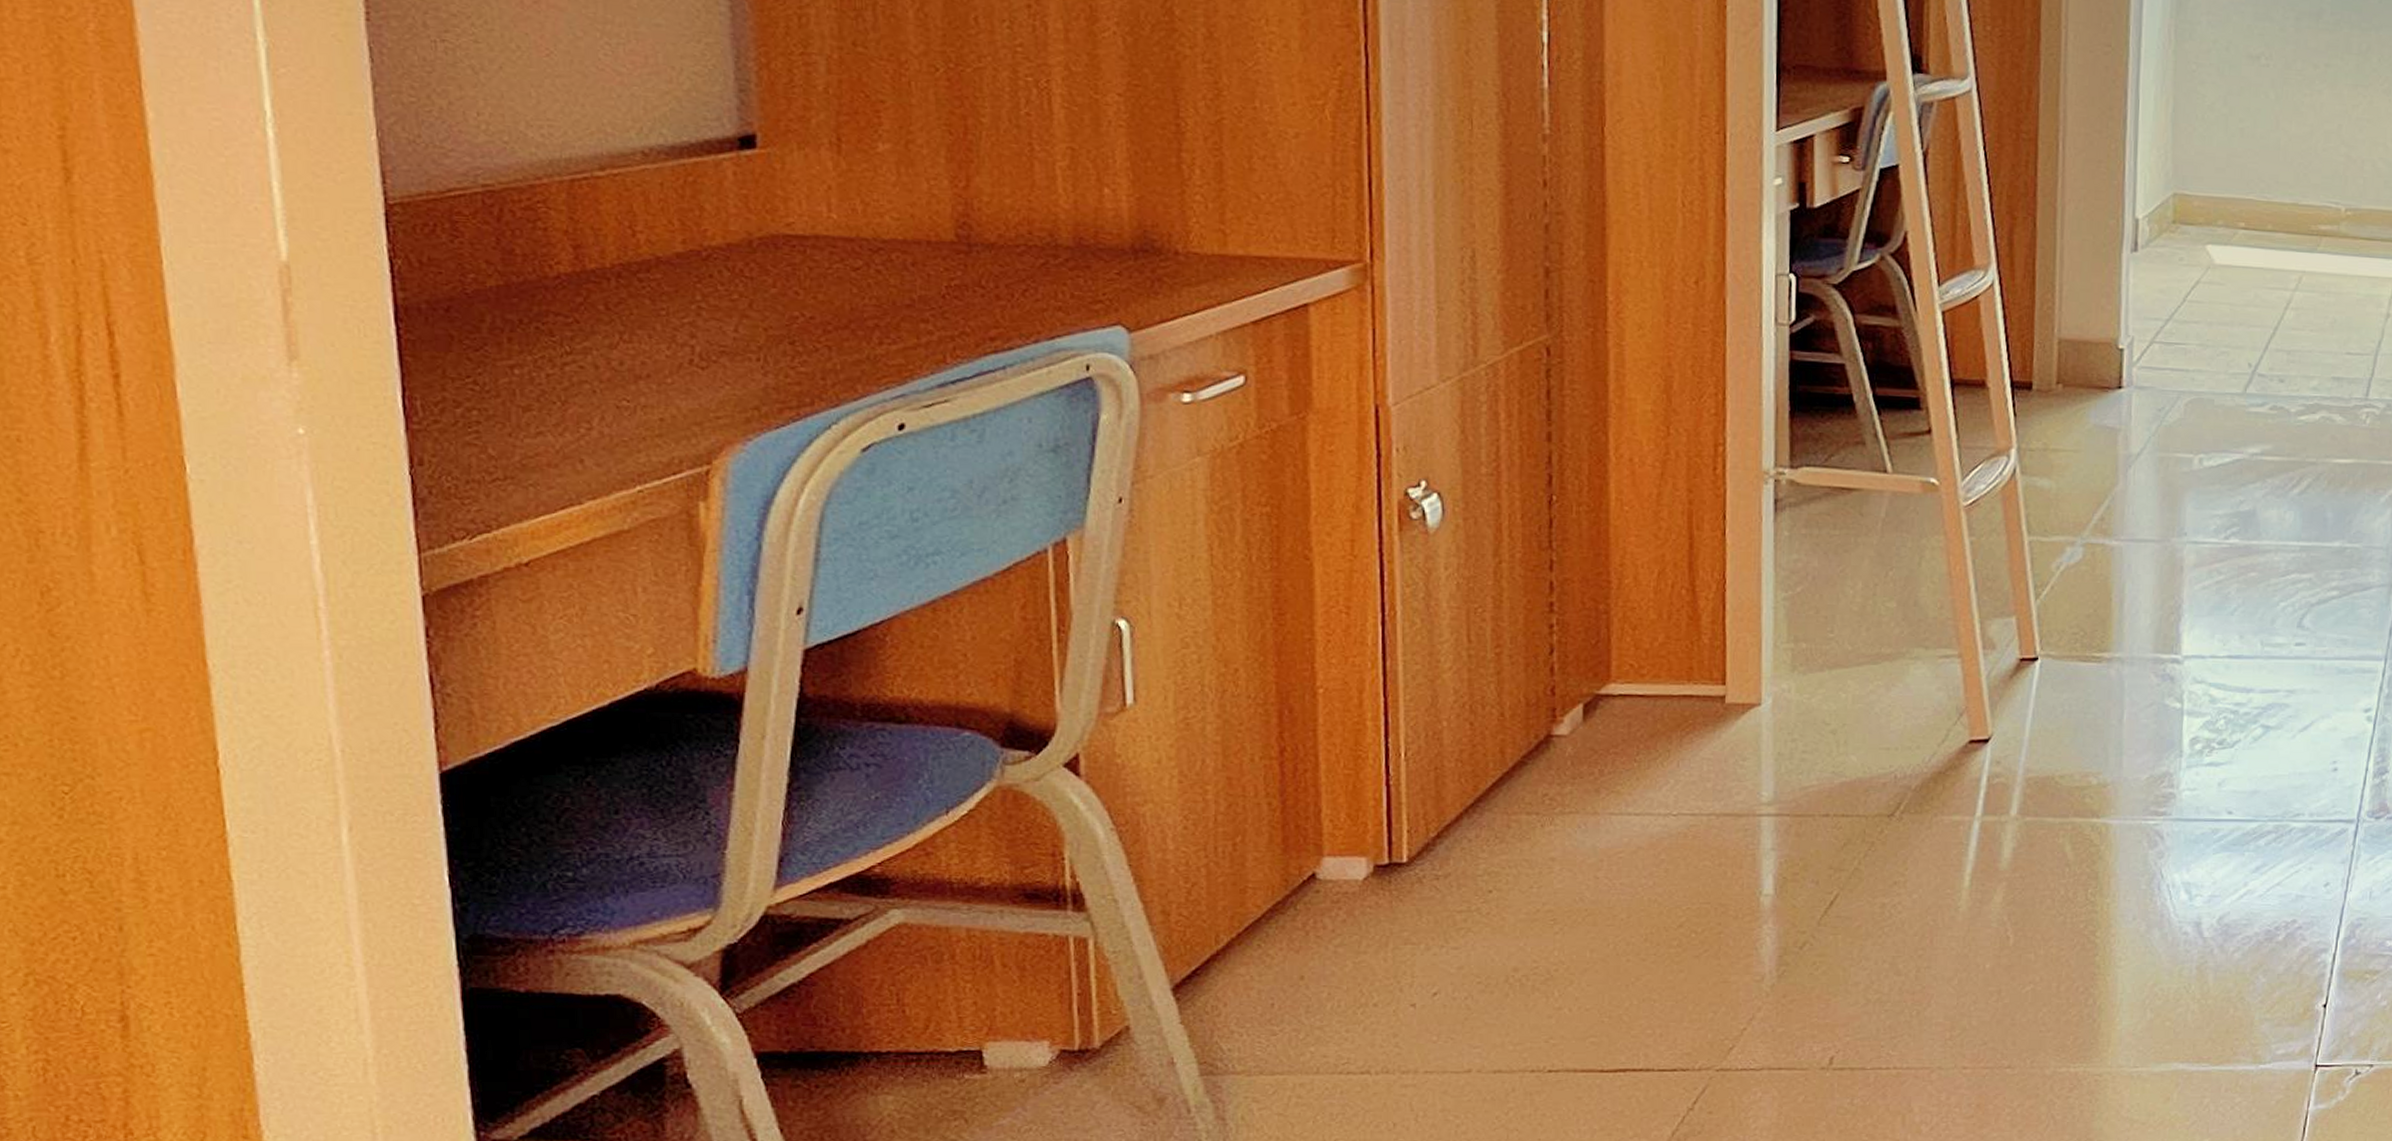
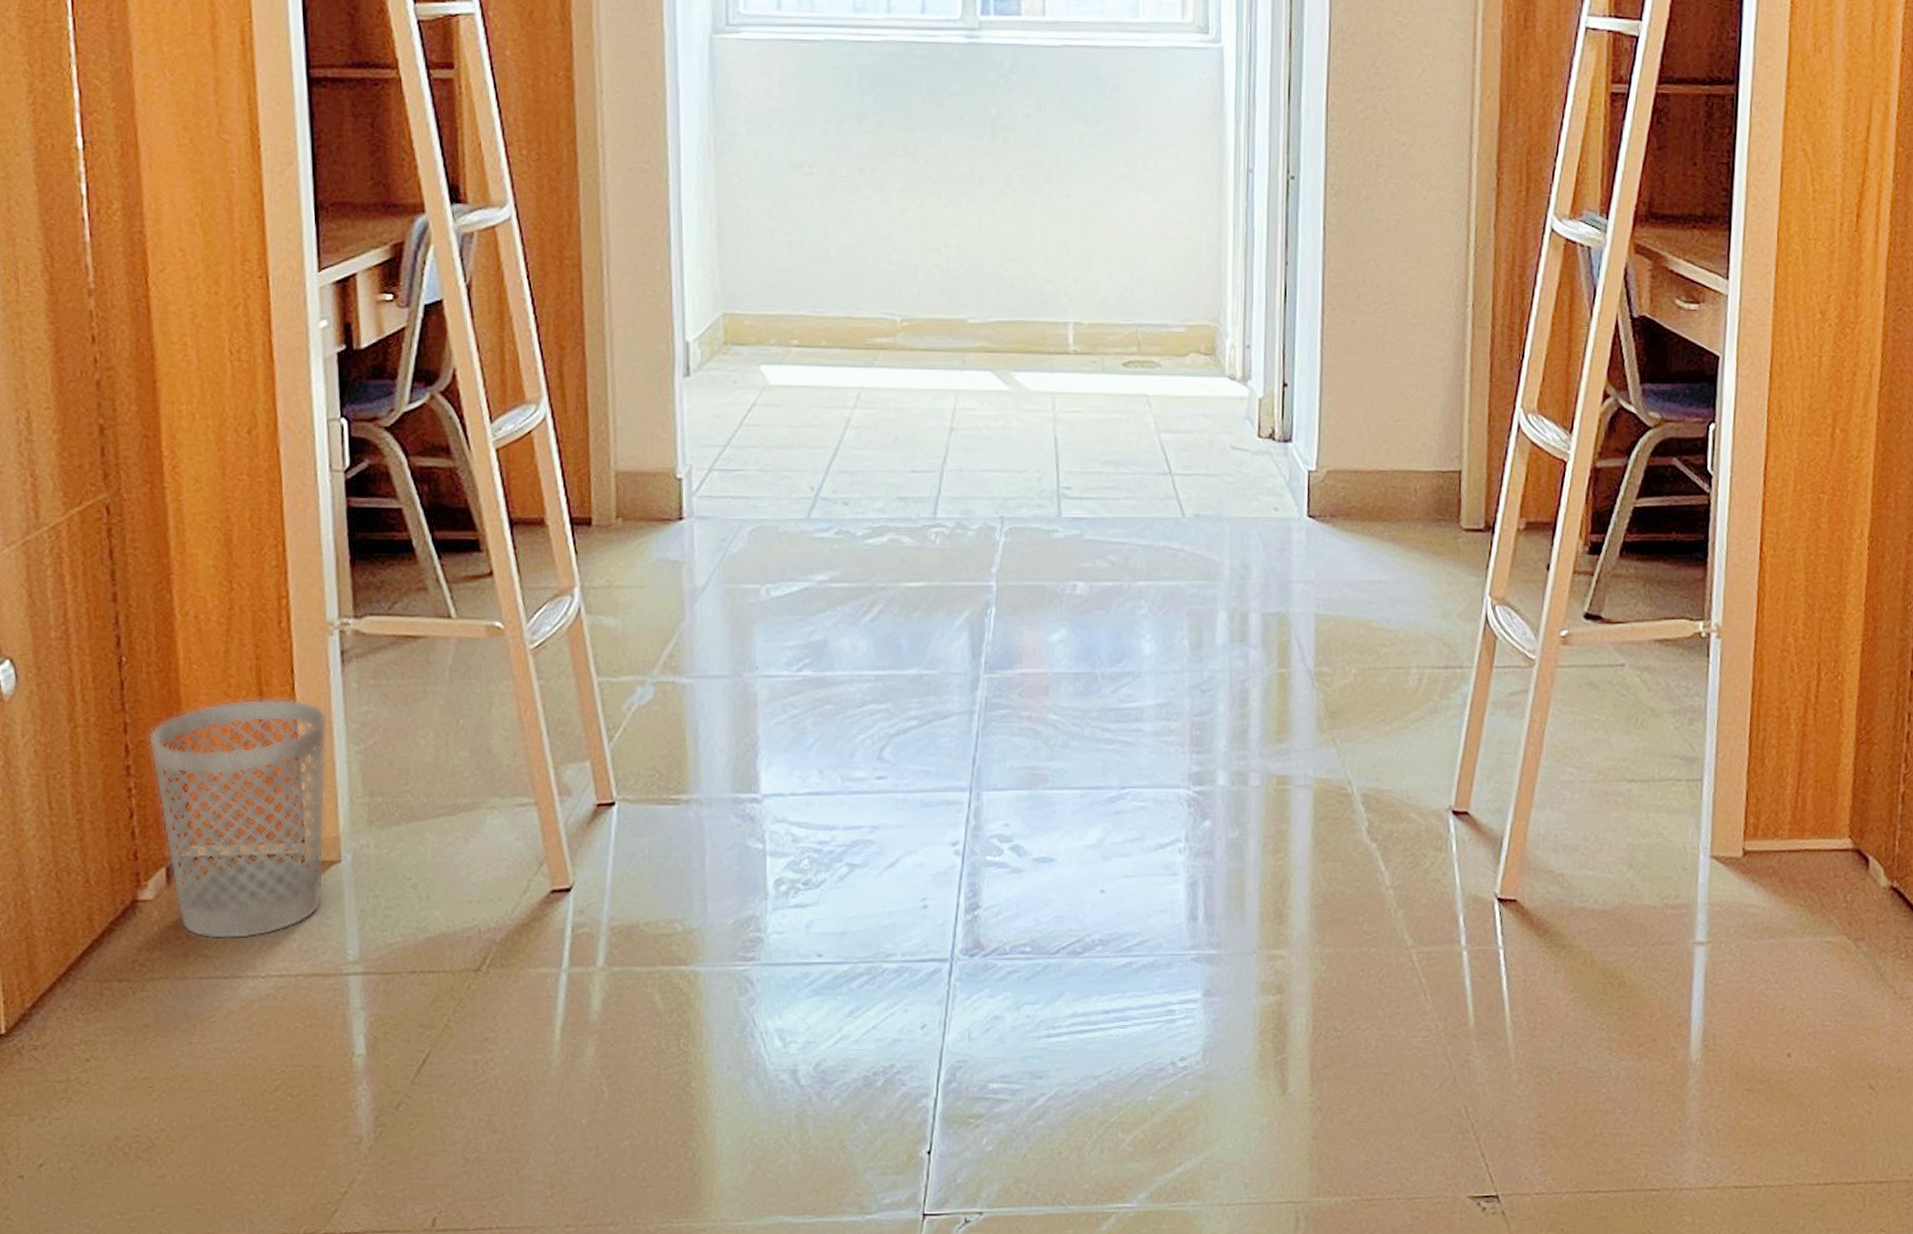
wastebasket: none [1573,542,1758,777] -> present [148,698,329,940]

